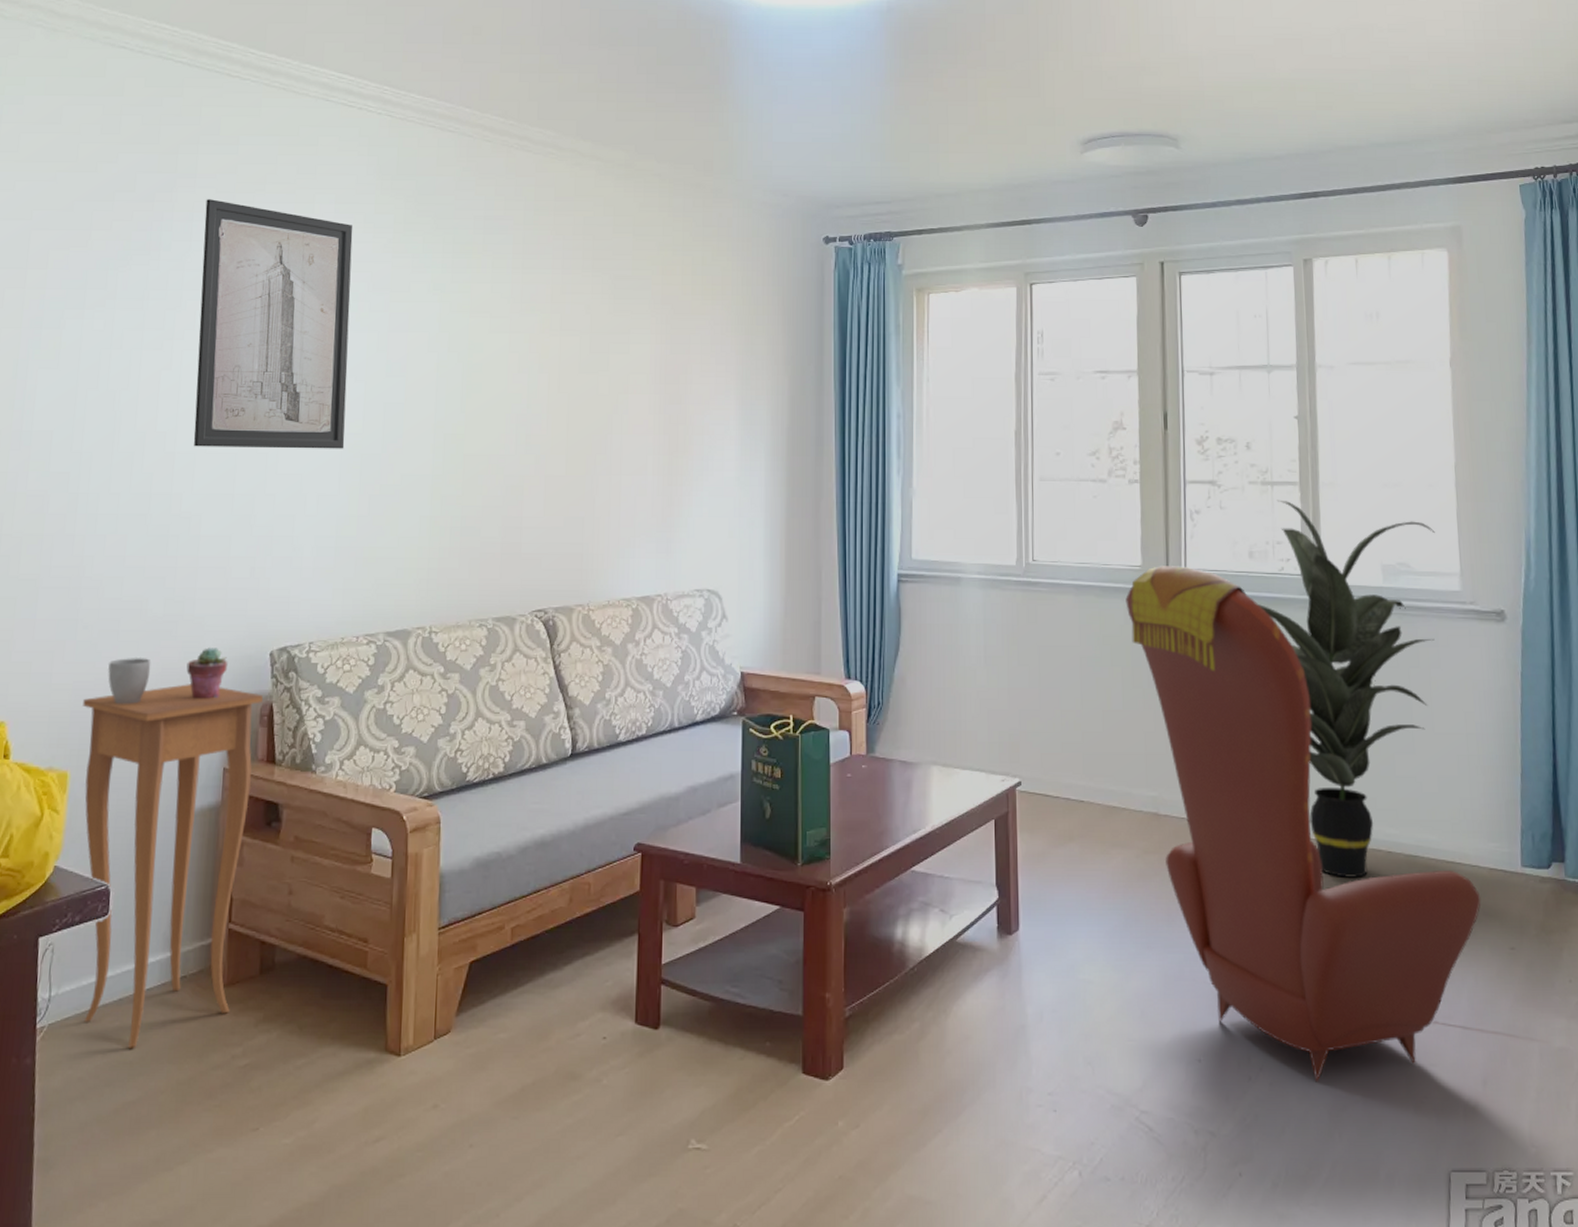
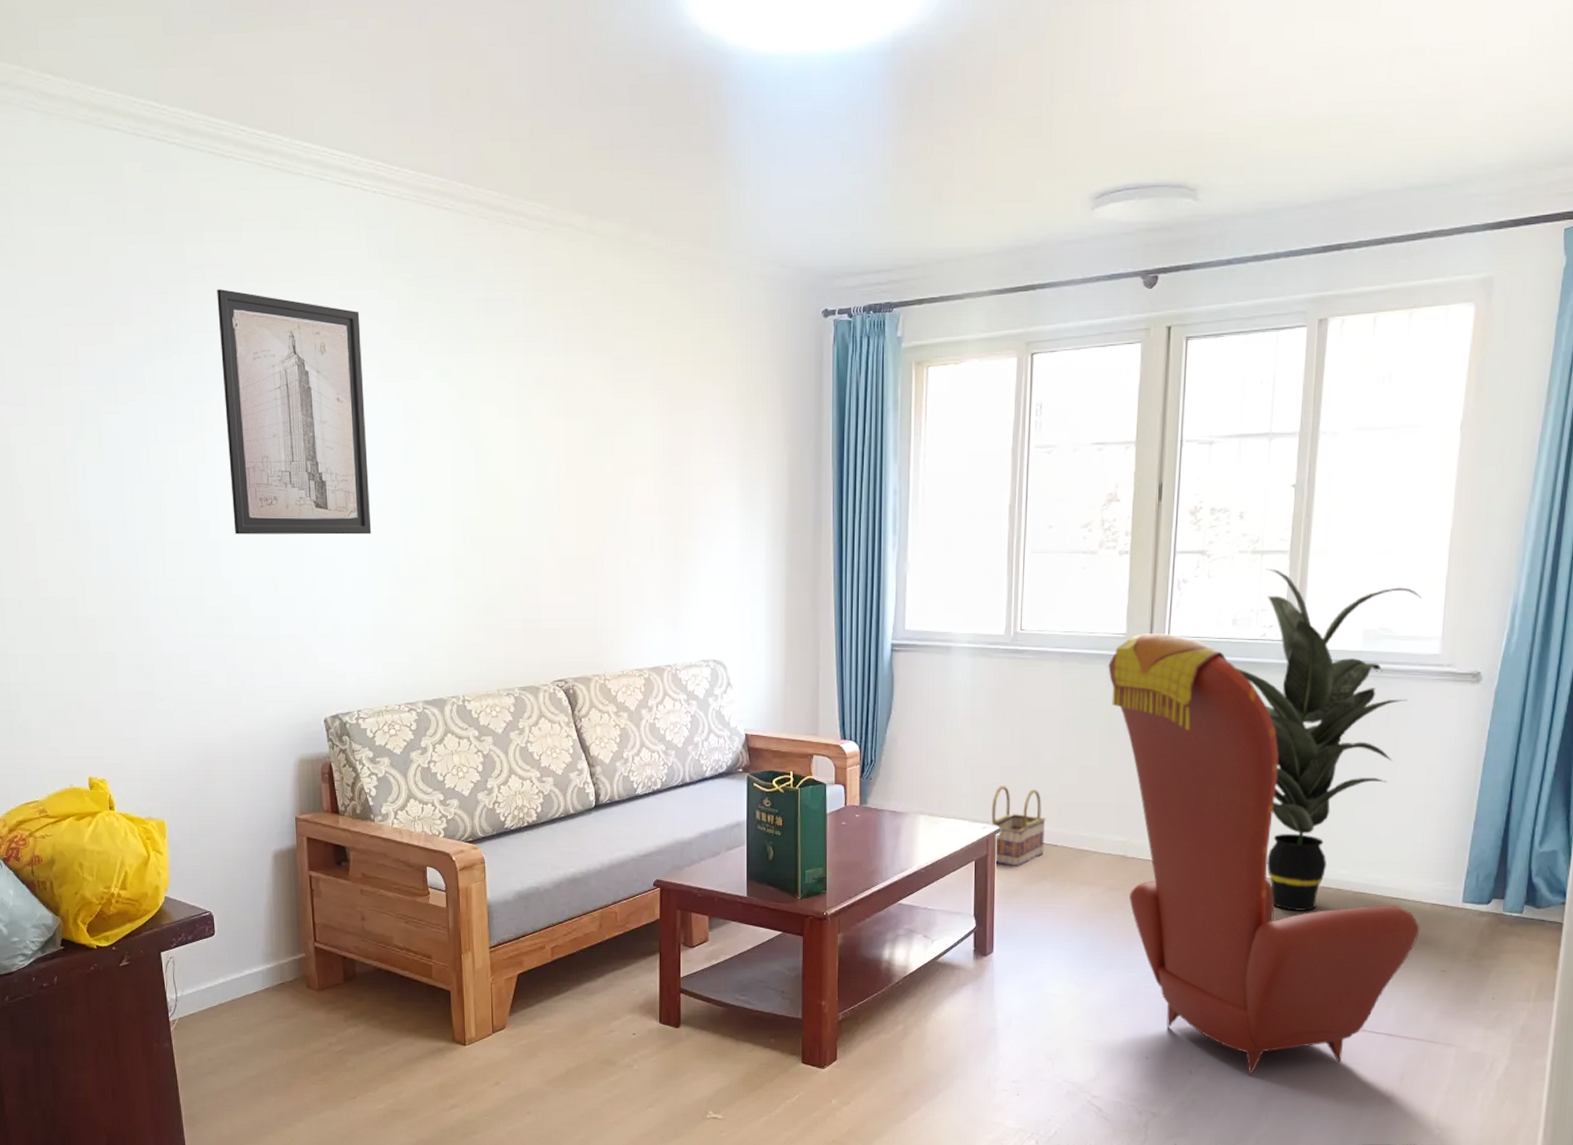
side table: present [83,684,263,1048] -> none [169,747,323,1037]
mug: present [108,658,151,705] -> none [186,725,223,765]
potted succulent: present [186,648,228,699] -> none [253,715,289,759]
basket: none [1008,732,1070,827] -> present [989,786,1046,867]

